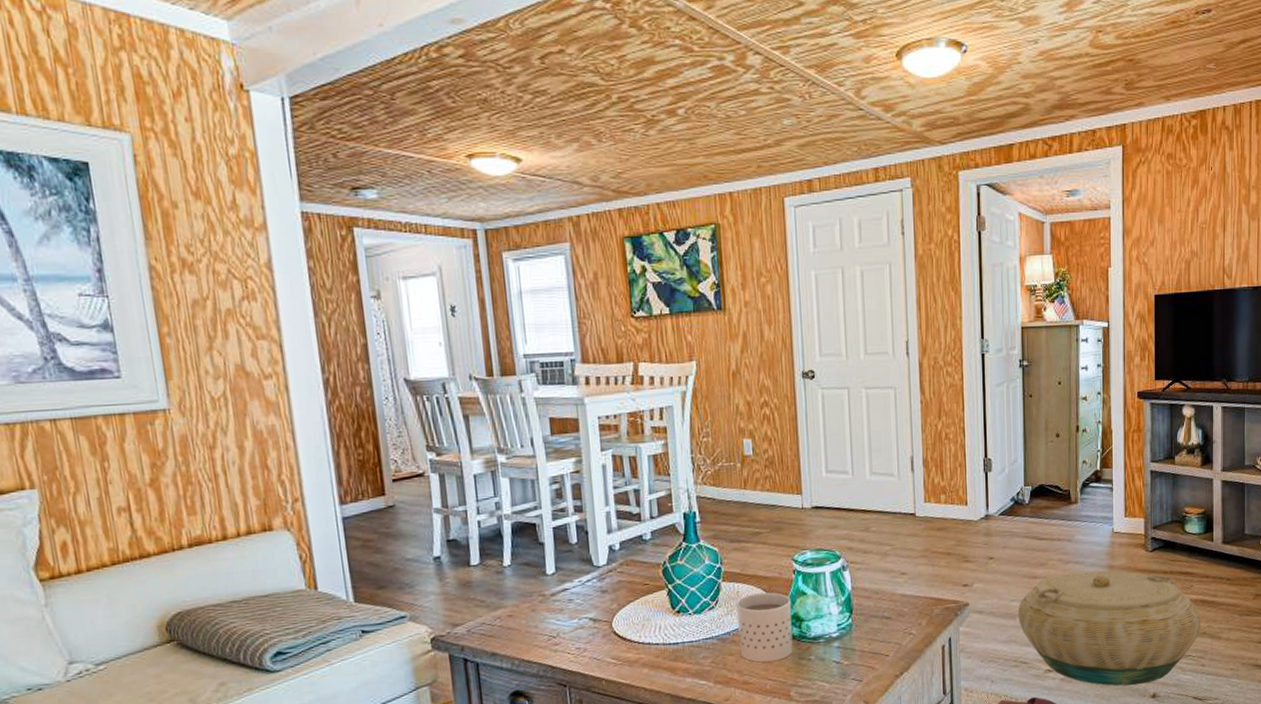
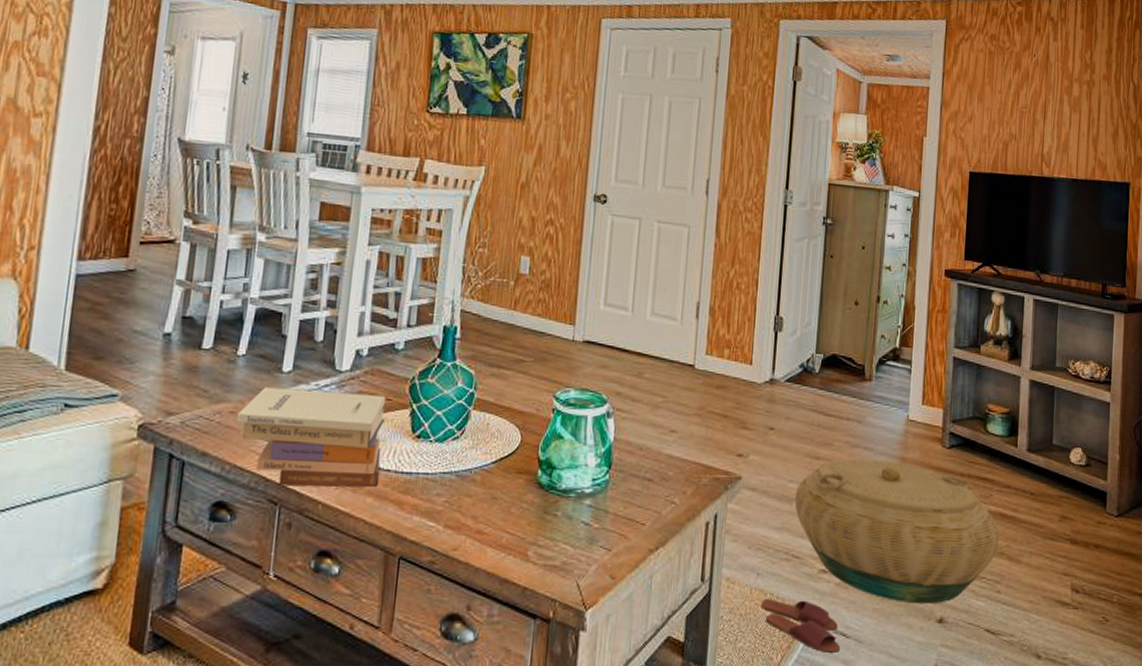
books: none [514,582,650,671] -> present [236,387,387,488]
mug: present [735,592,793,663] -> none [479,428,546,512]

